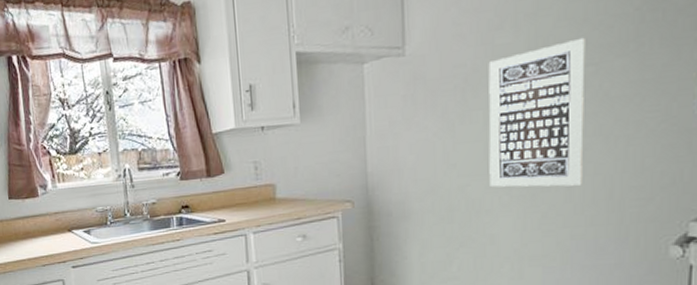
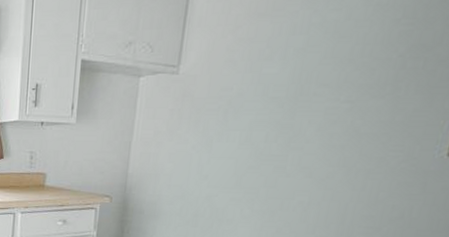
wall art: present [488,37,585,187] -> none [234,76,347,208]

